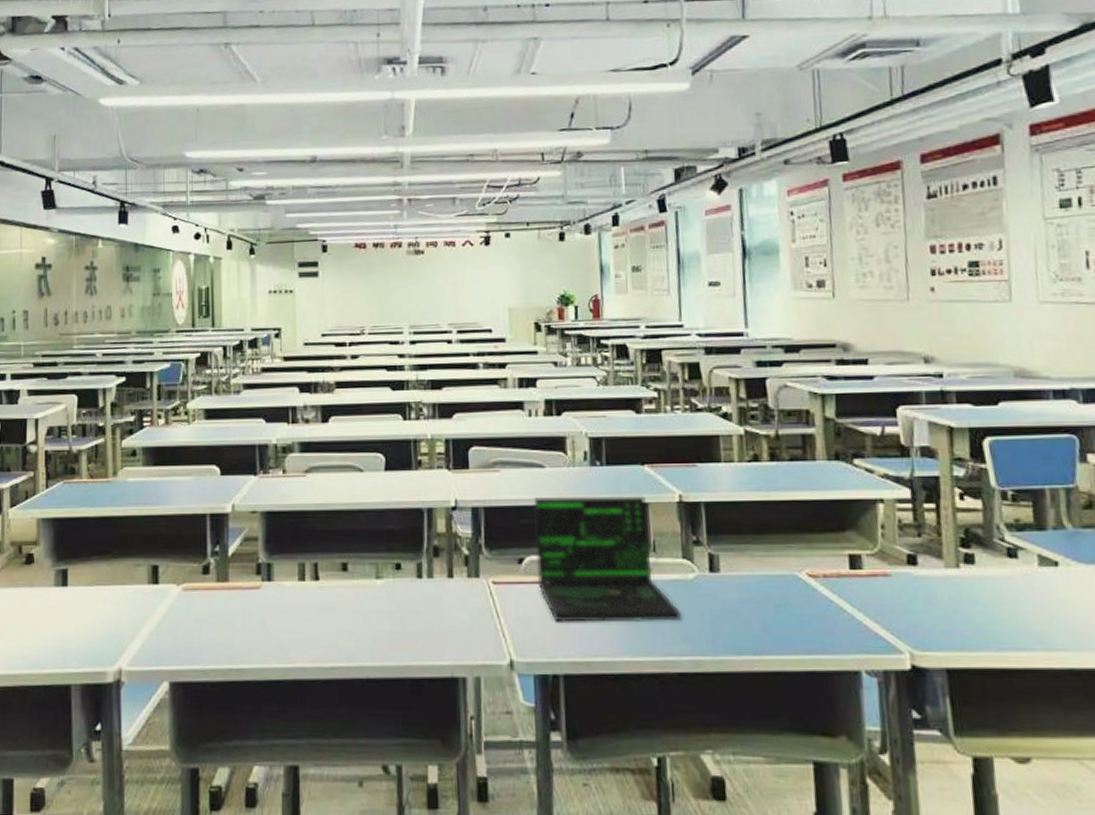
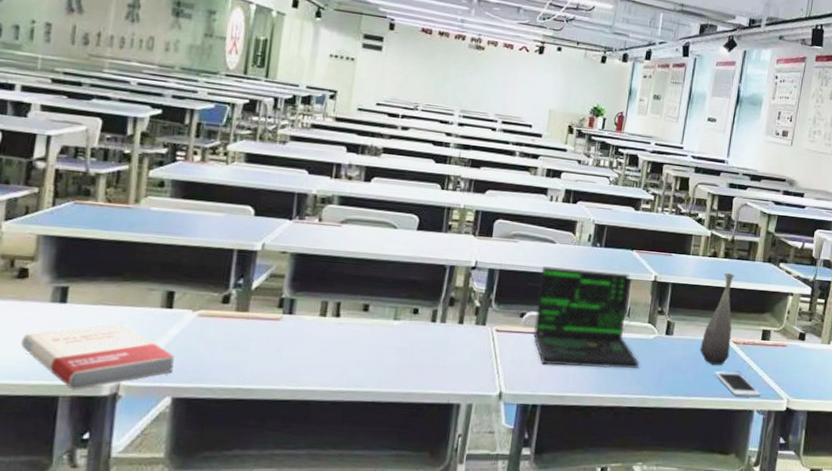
book: none [35,602,166,677] -> present [21,322,174,389]
bottle: none [761,480,807,608] -> present [700,272,735,365]
cell phone: none [789,616,866,651] -> present [714,371,760,397]

